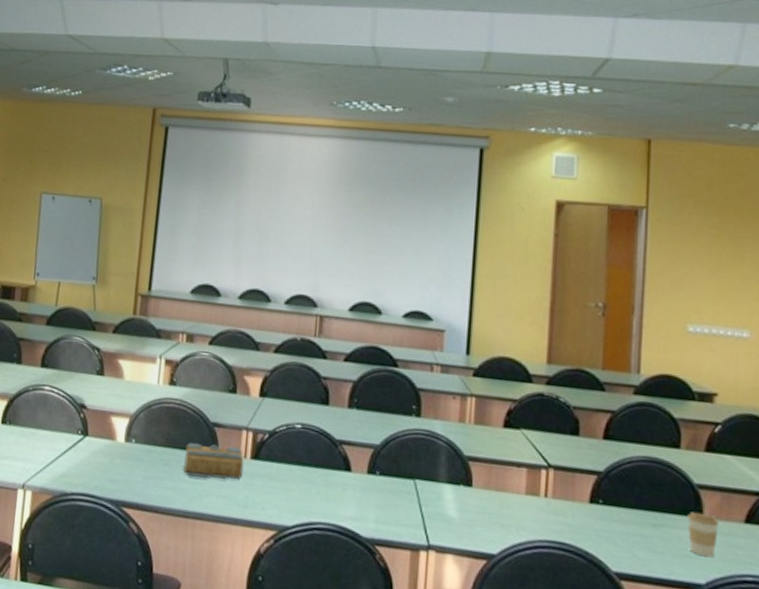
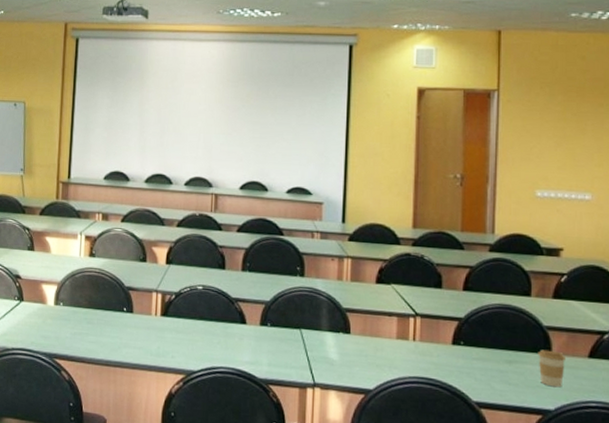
book: present [183,443,244,480] -> none [105,304,155,334]

